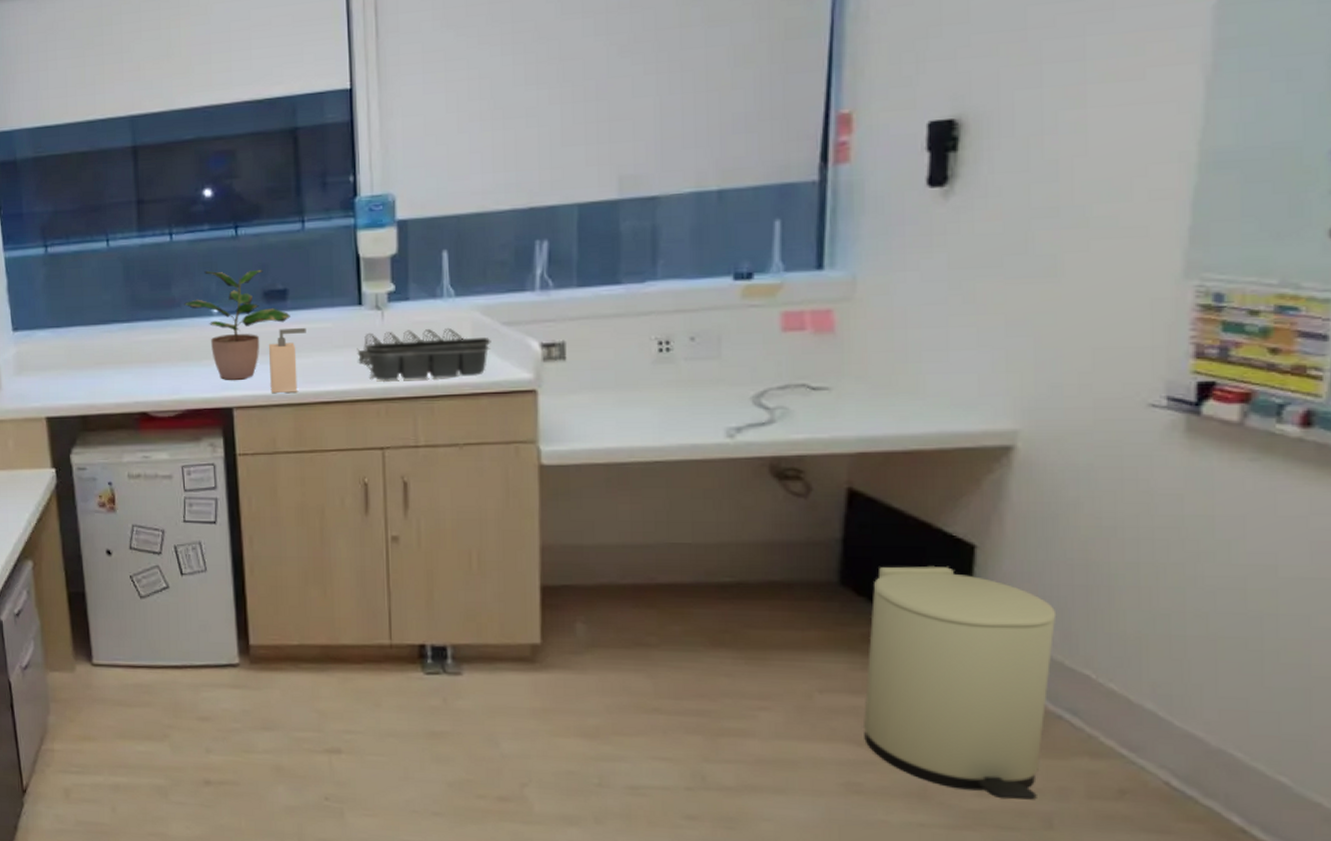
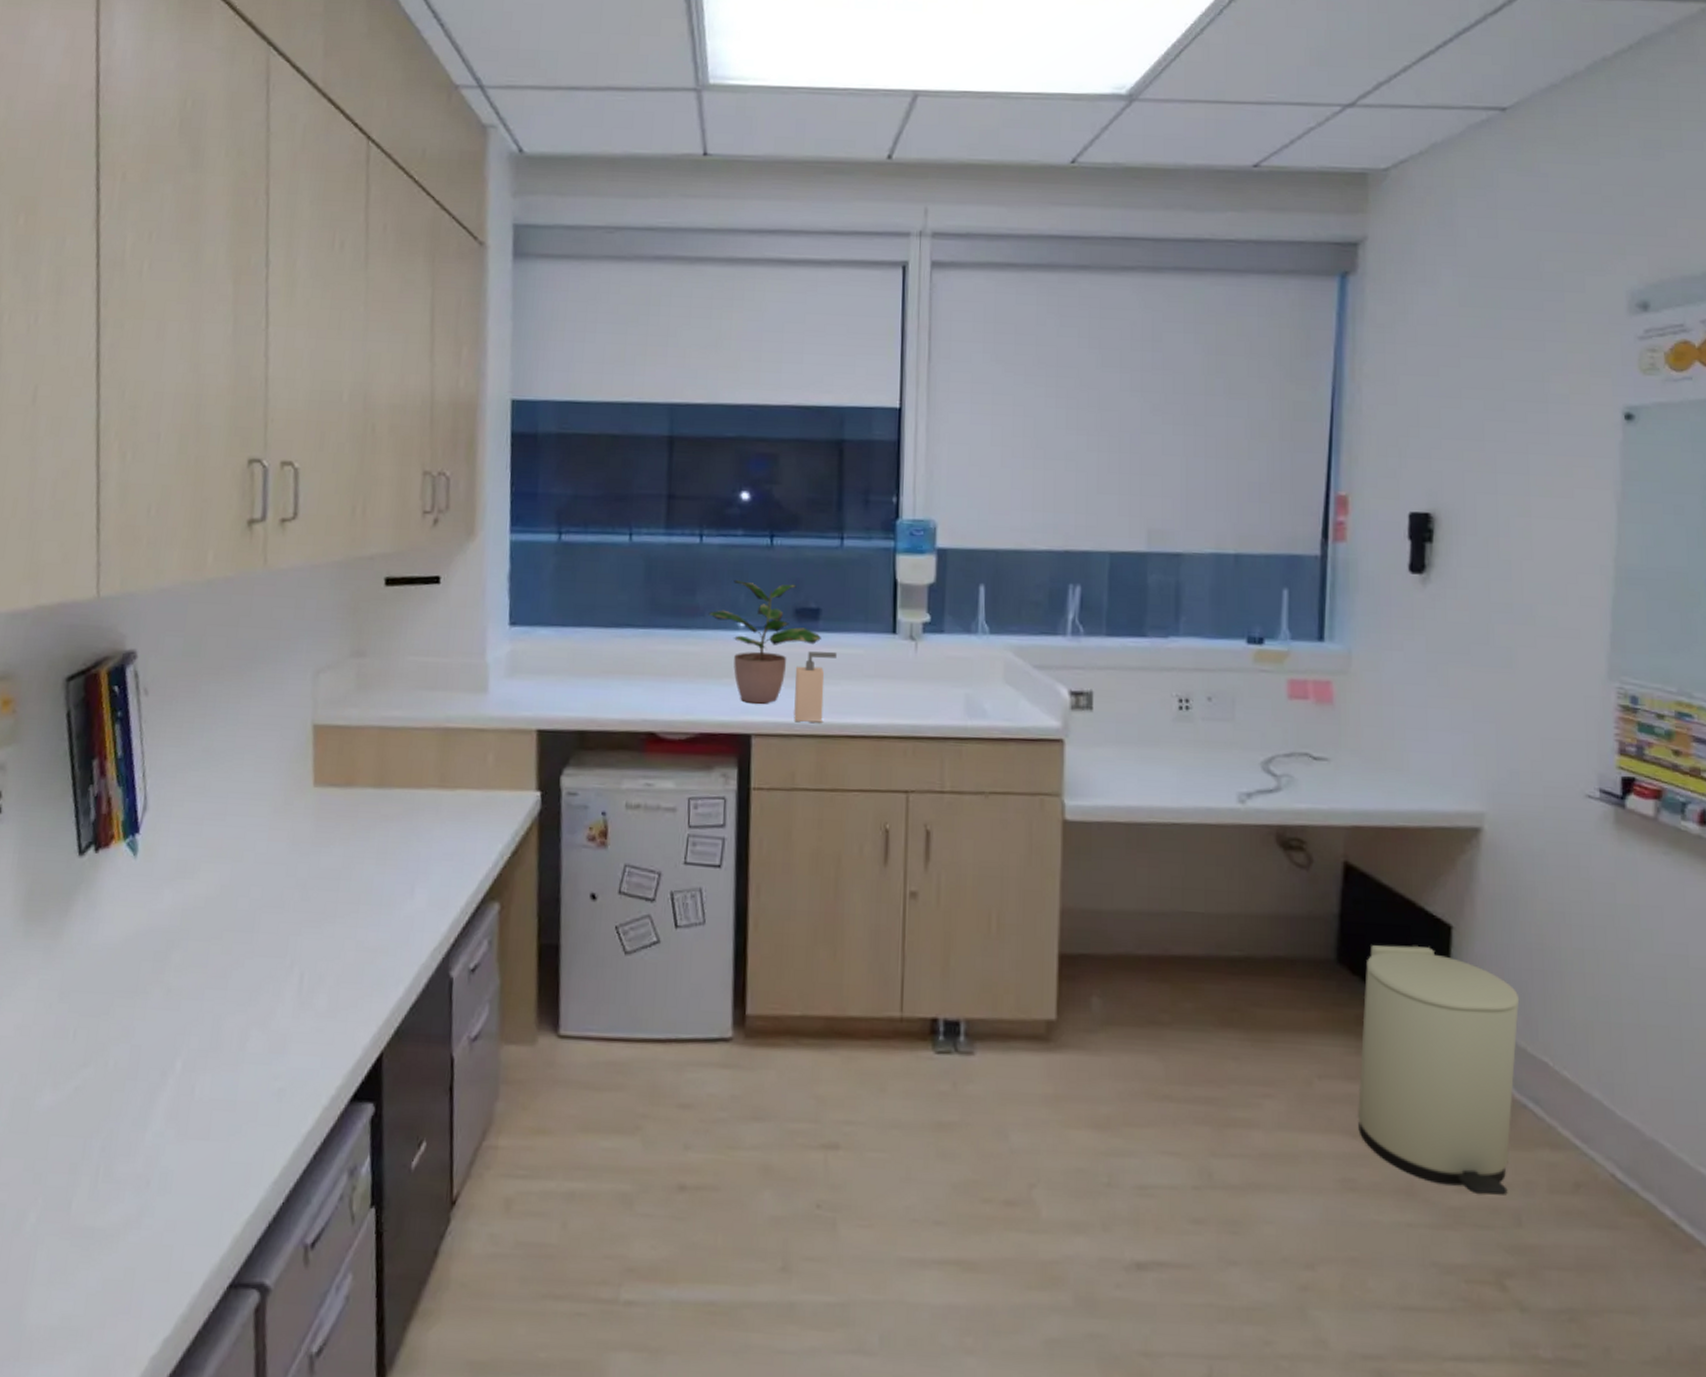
dish rack: present [357,327,491,382] -> none [887,664,1022,720]

